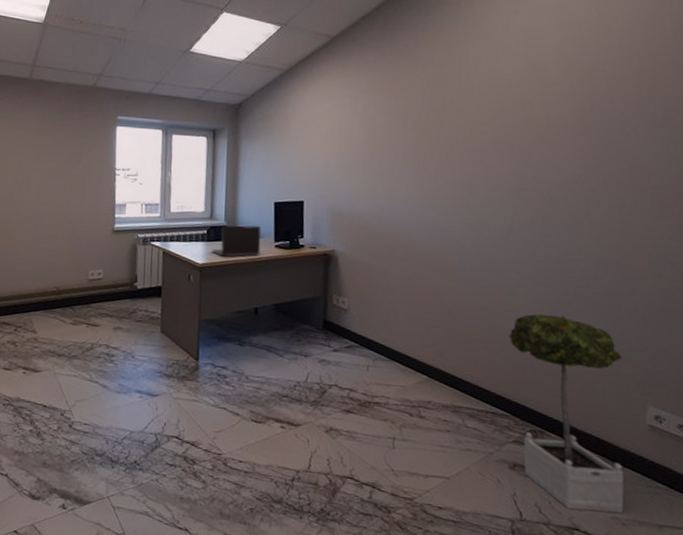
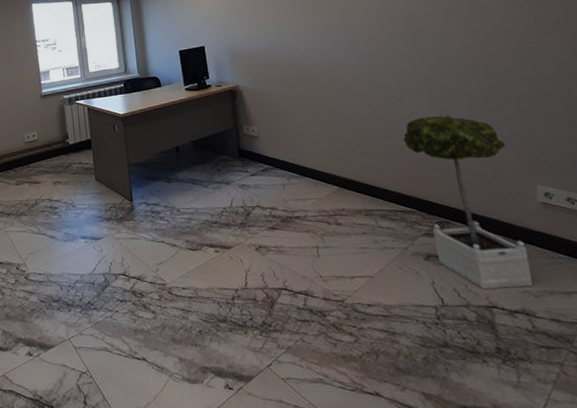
laptop computer: present [212,225,261,257] -> none [130,73,174,105]

